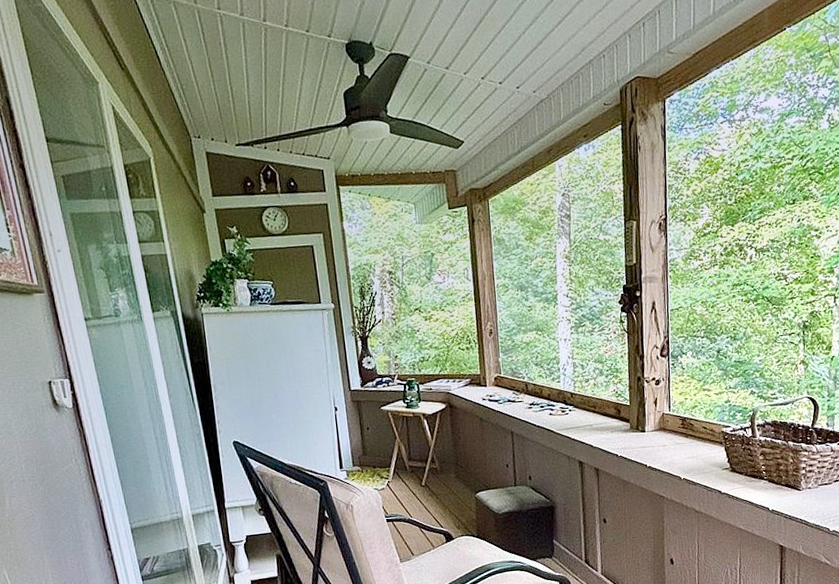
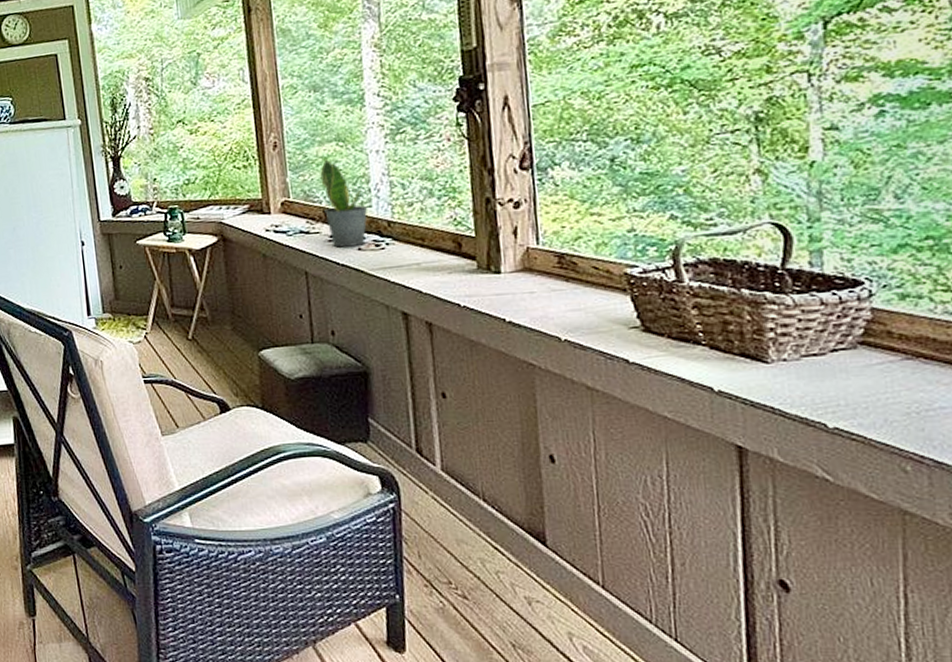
potted plant: none [524,344,558,413] -> present [320,159,368,248]

